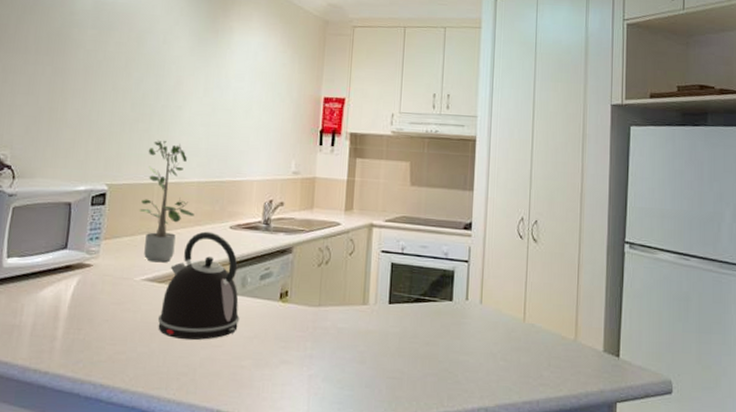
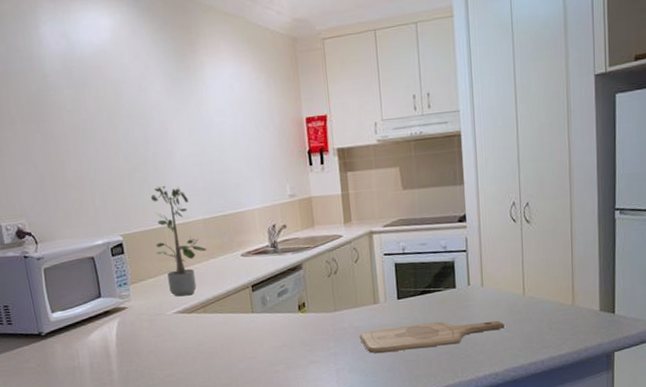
kettle: present [157,231,240,341] -> none [195,262,267,357]
cutting board: none [340,335,500,366] -> present [359,320,505,354]

